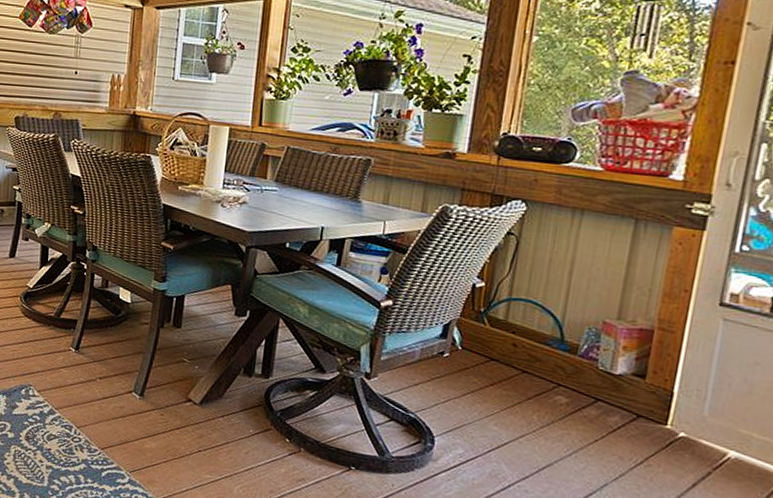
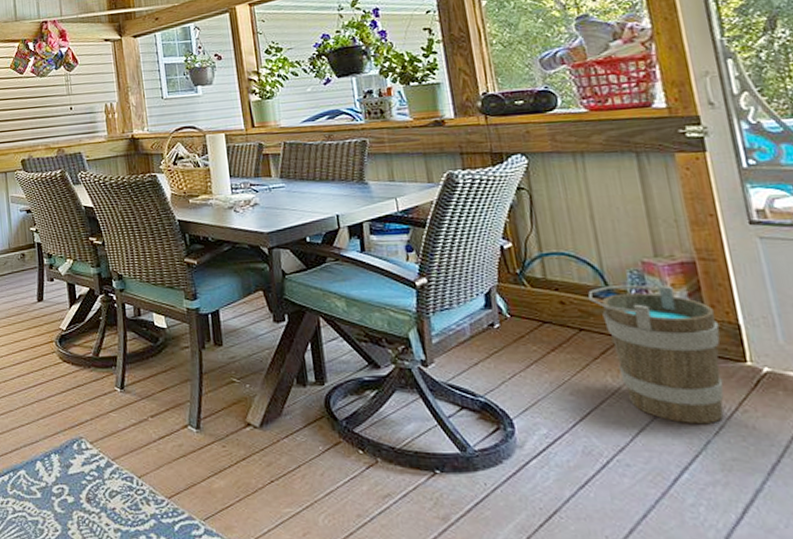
bucket: none [540,337,655,471] -> present [587,285,724,423]

